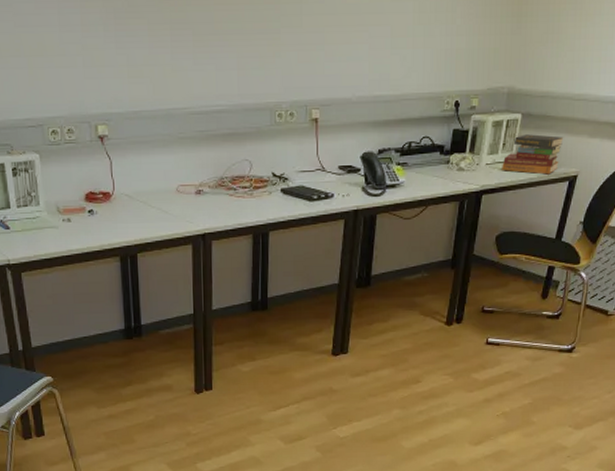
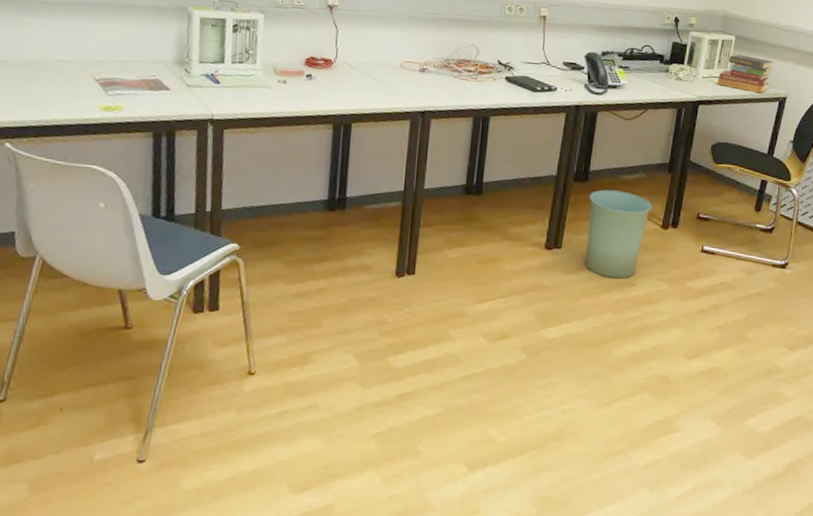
waste bin: none [371,292,436,377] -> present [585,189,653,279]

